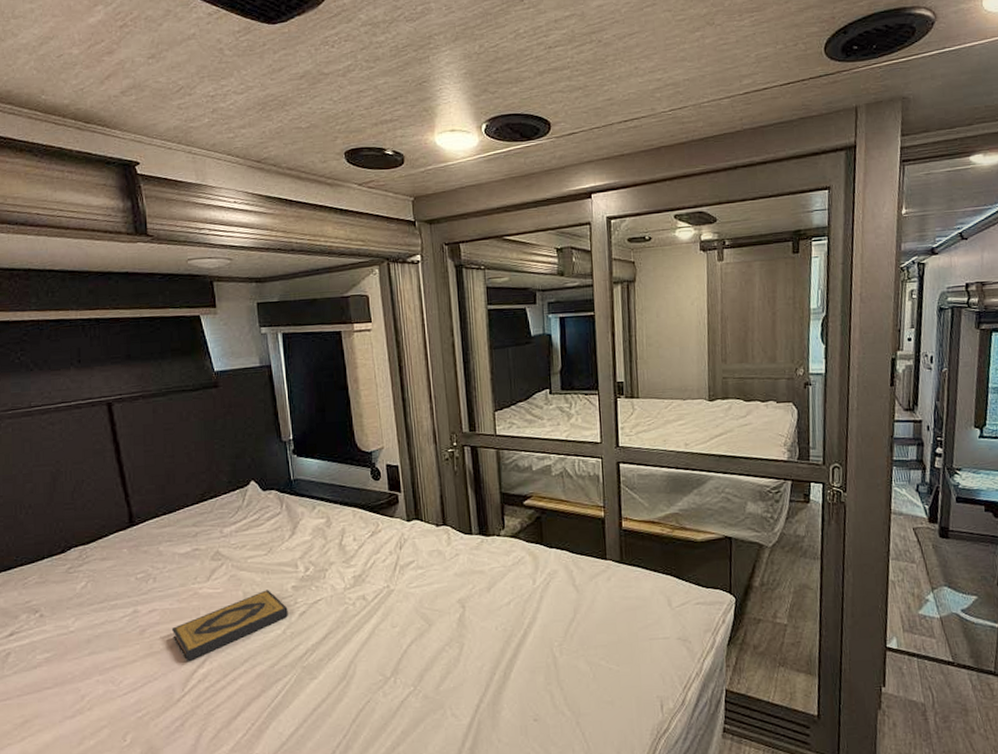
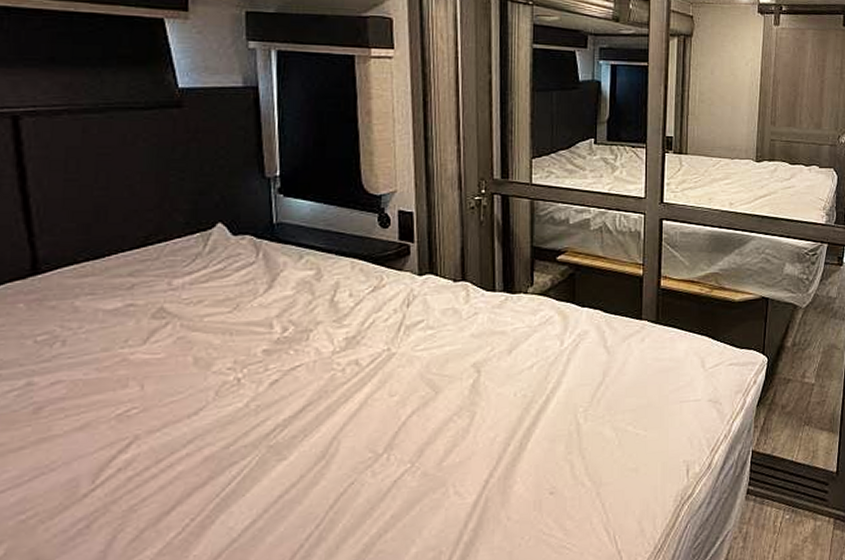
hardback book: present [171,590,288,661] -> none [83,354,255,445]

